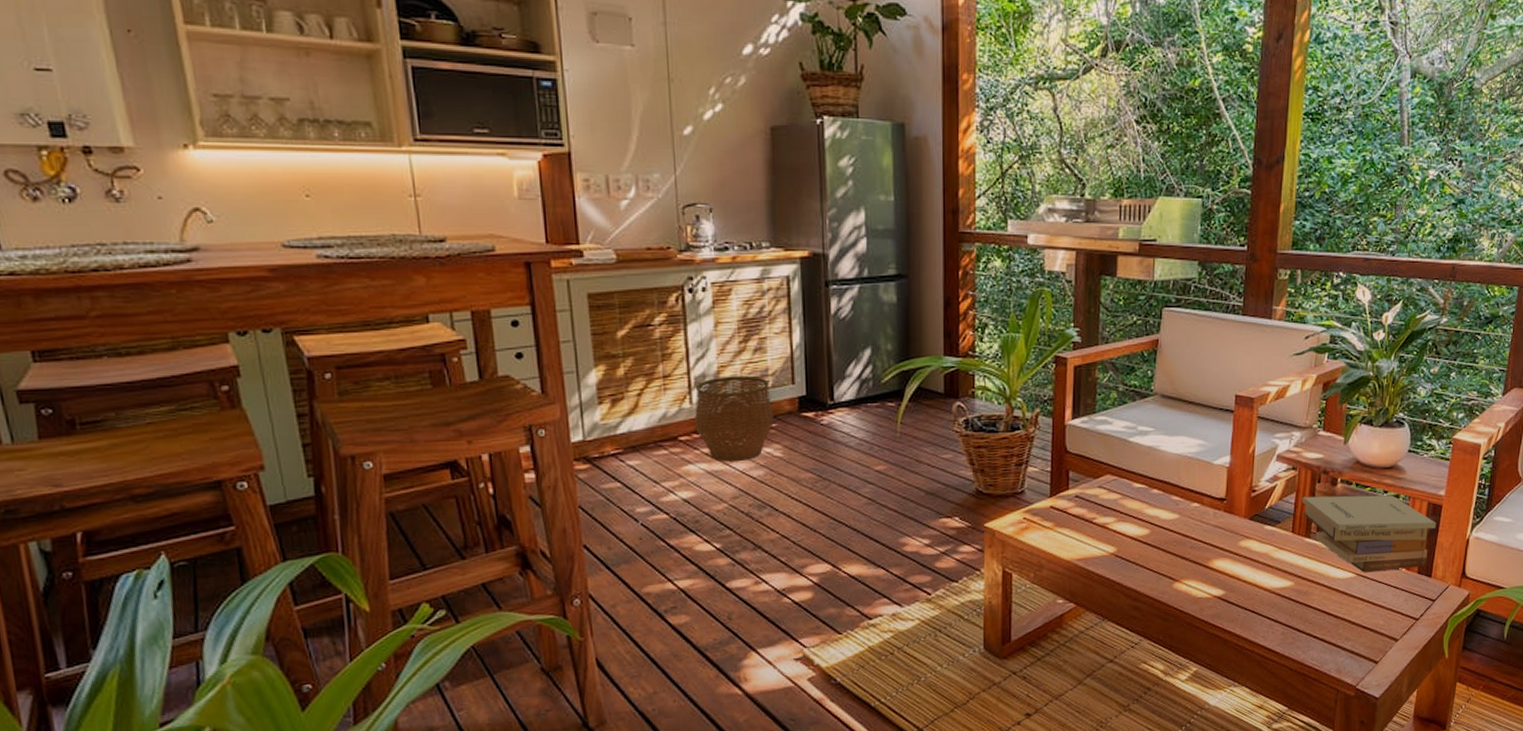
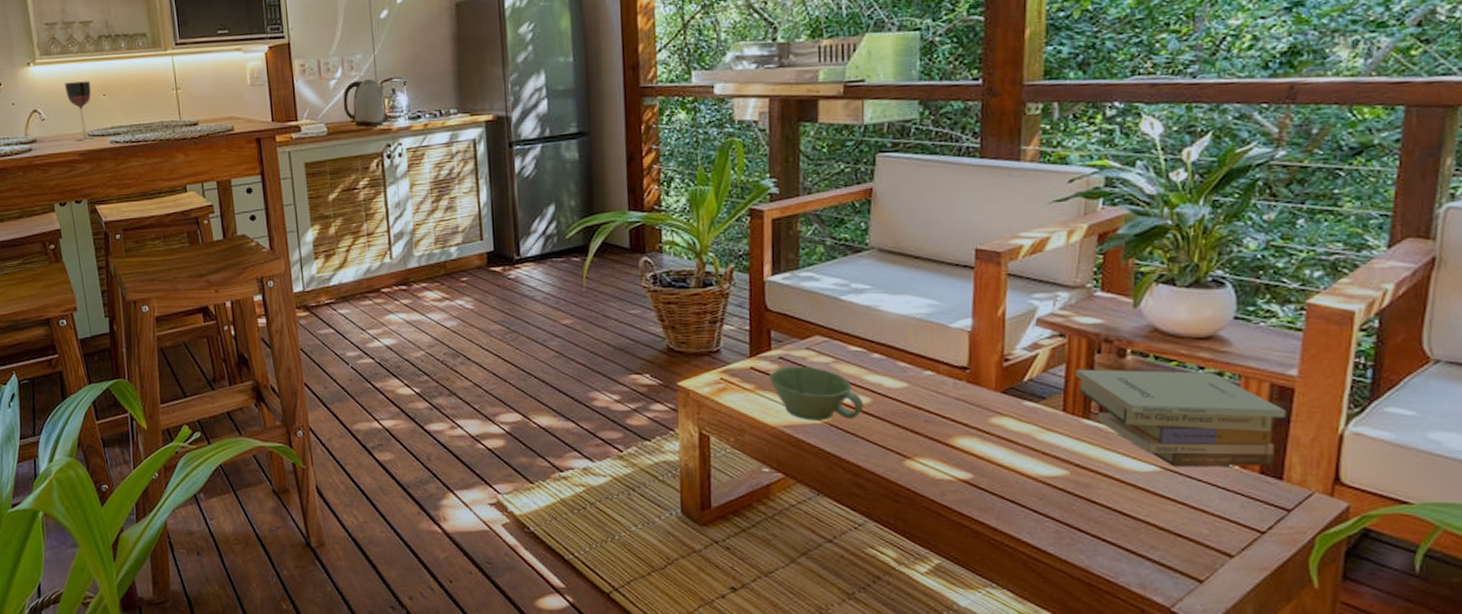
wineglass: none [244,175,295,251] -> present [64,81,96,140]
kettle: none [636,202,686,257] -> present [343,78,384,127]
basket: present [695,375,774,462] -> none [394,232,465,312]
cup: none [1066,503,1144,553] -> present [769,366,864,421]

